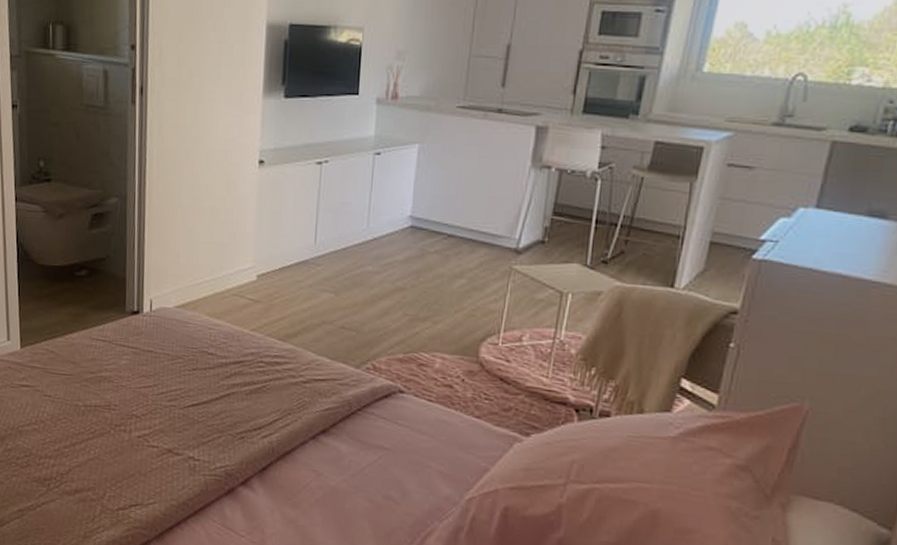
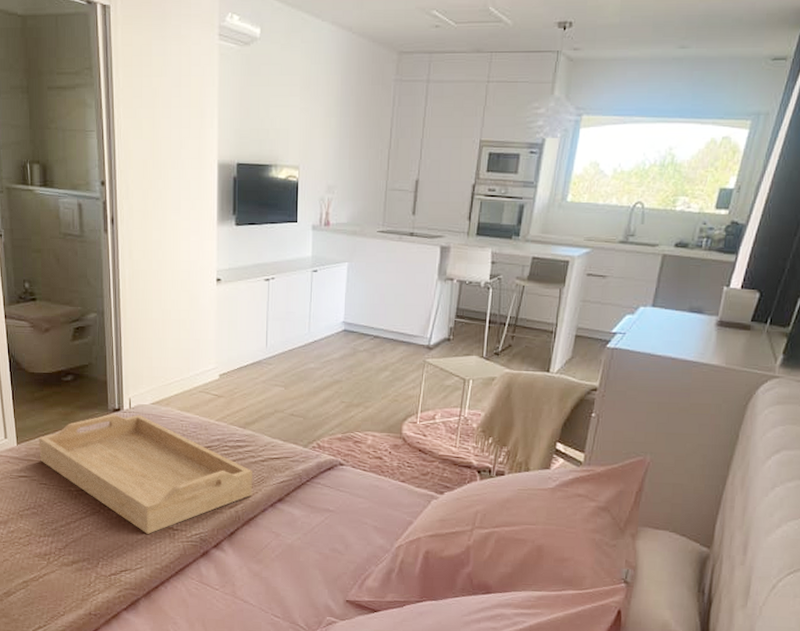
serving tray: none [45,317,293,463] -> present [39,414,253,534]

